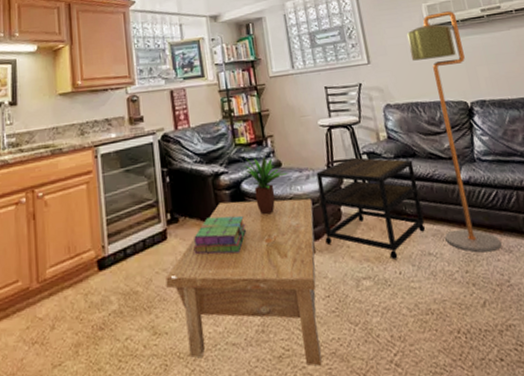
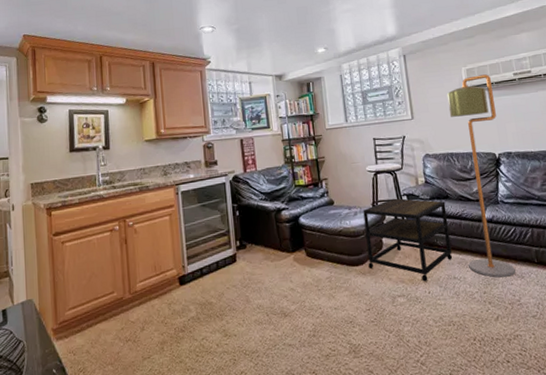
coffee table: present [165,198,322,366] -> none [235,231,361,363]
stack of books: present [193,215,247,255] -> none [258,244,303,275]
potted plant: present [244,156,289,215] -> none [302,195,340,244]

